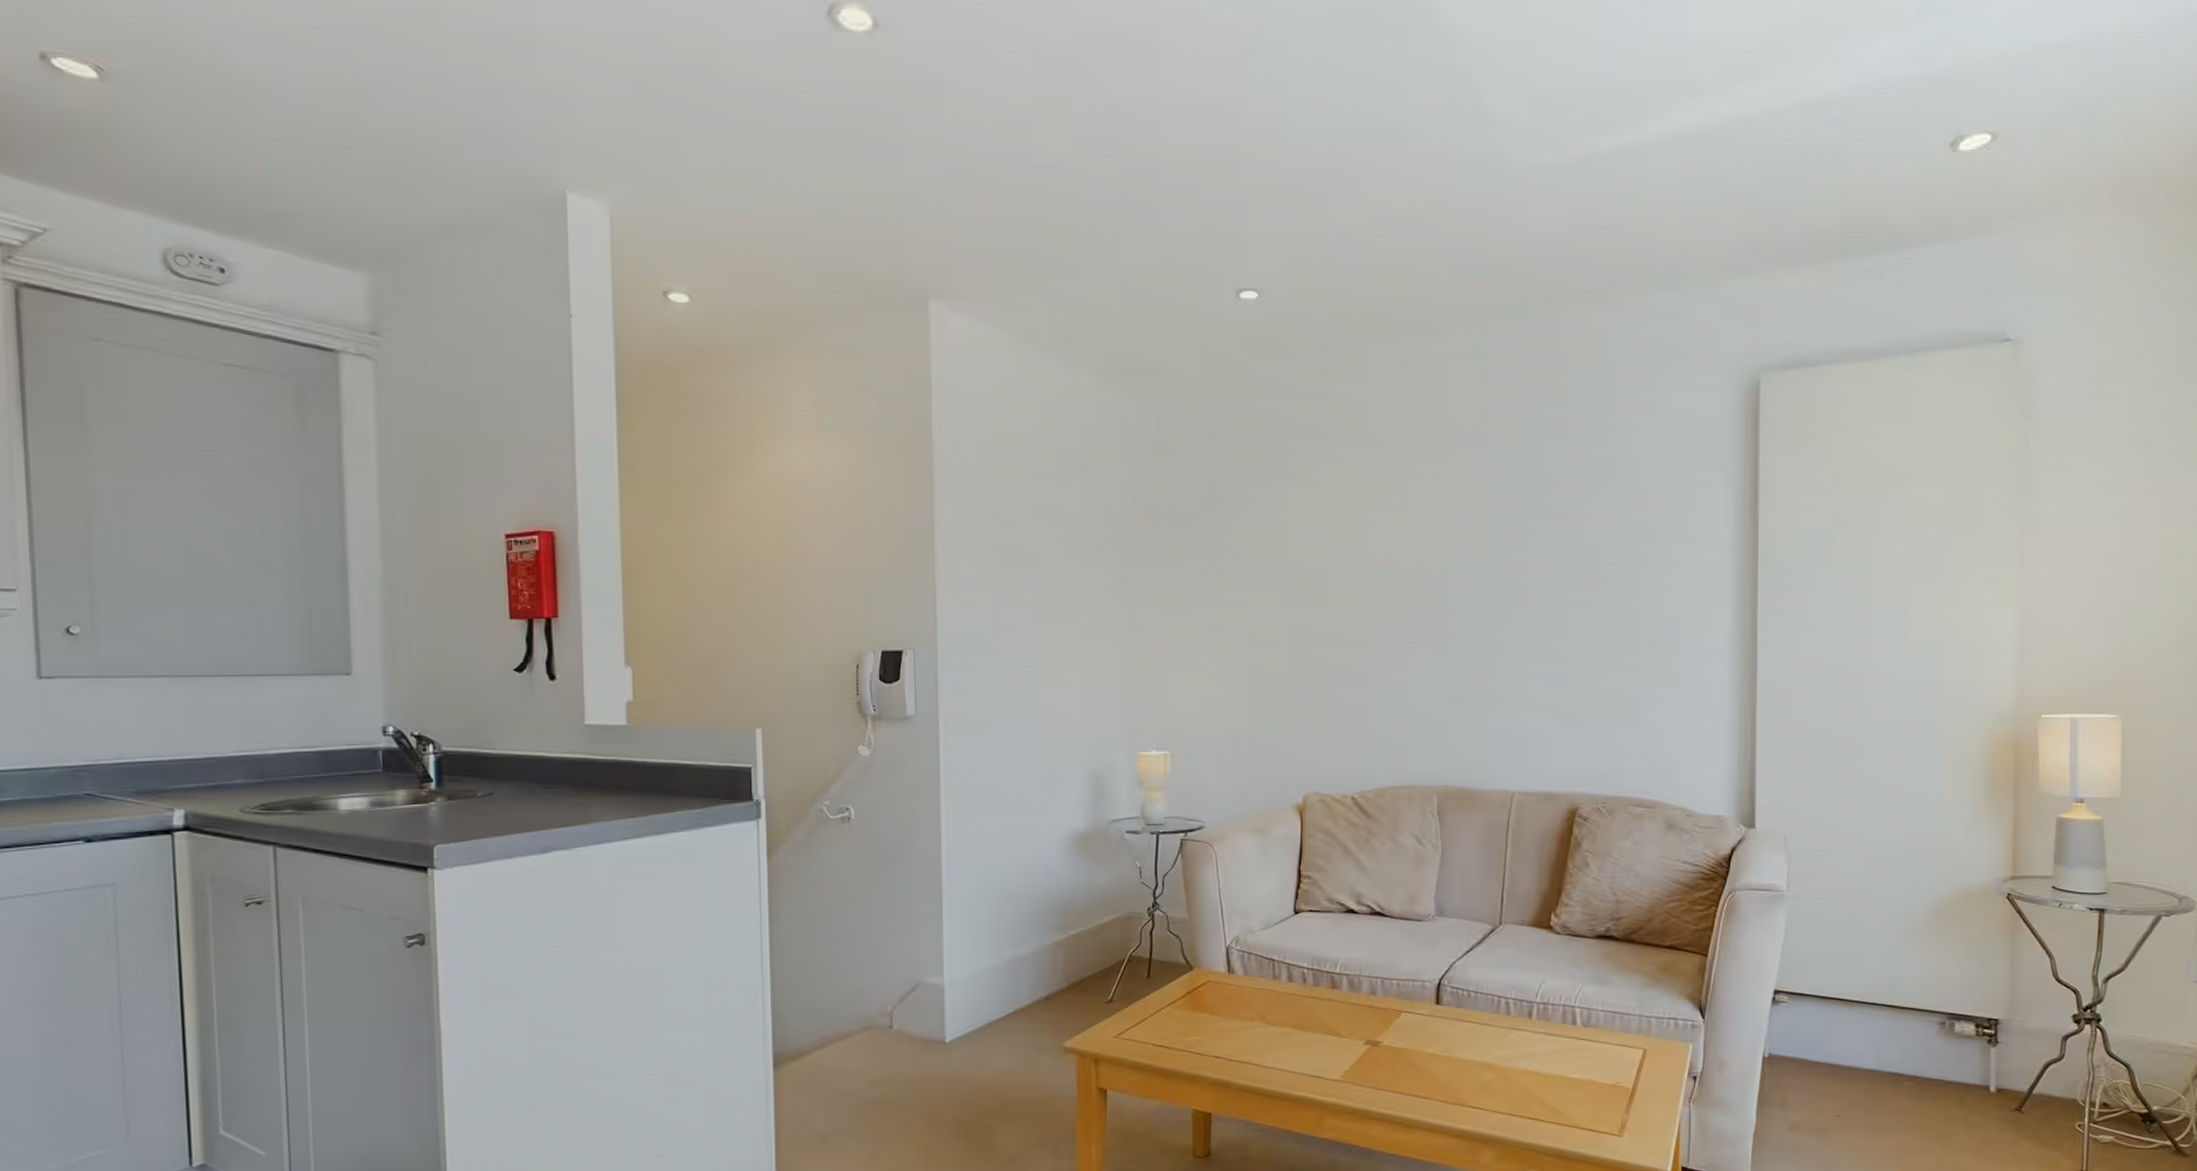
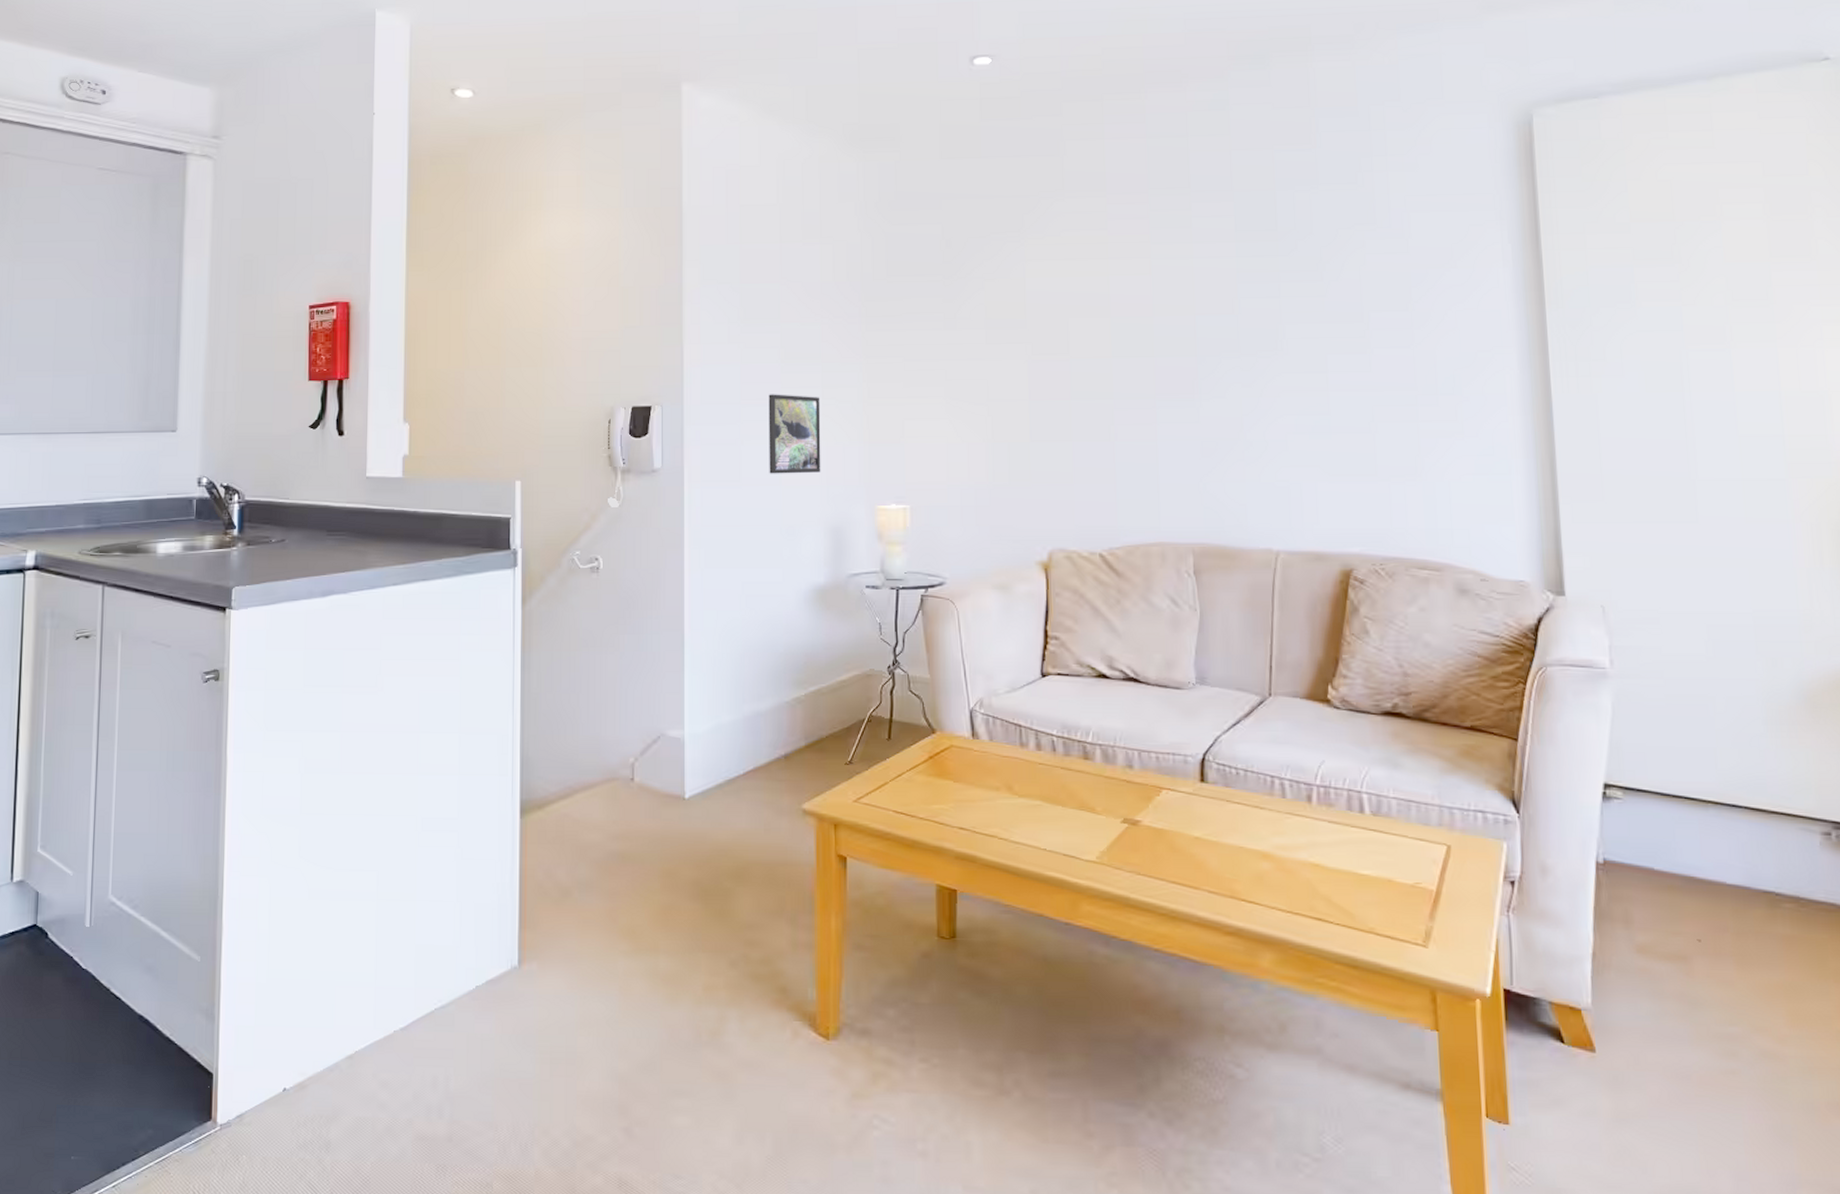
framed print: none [1027,639,1082,721] -> present [768,394,821,474]

